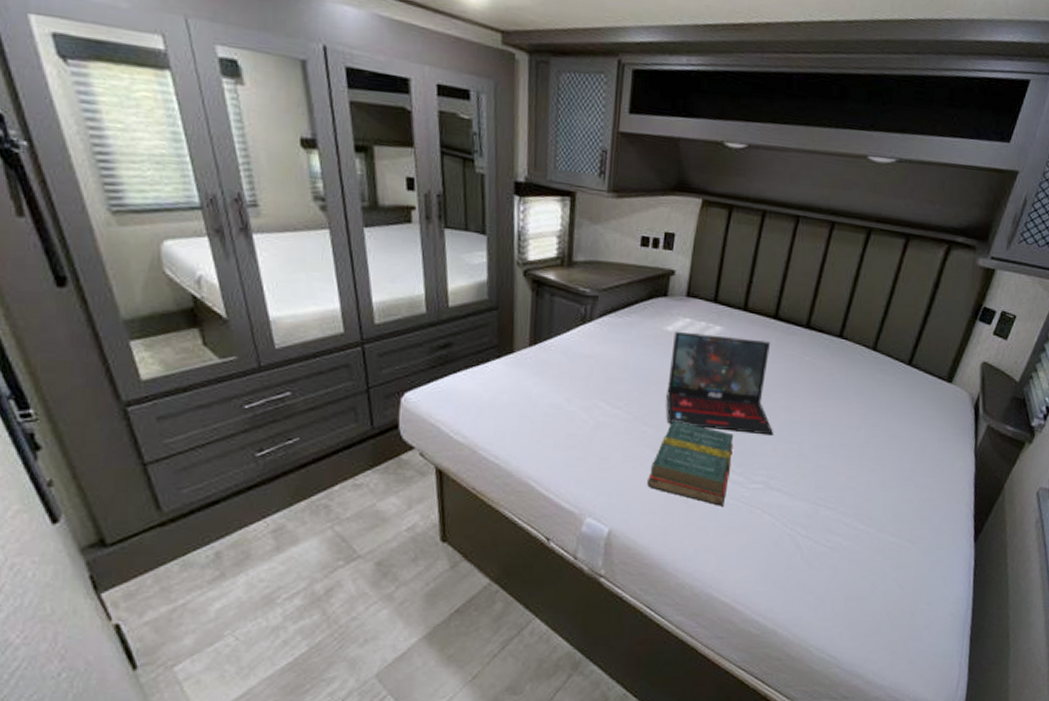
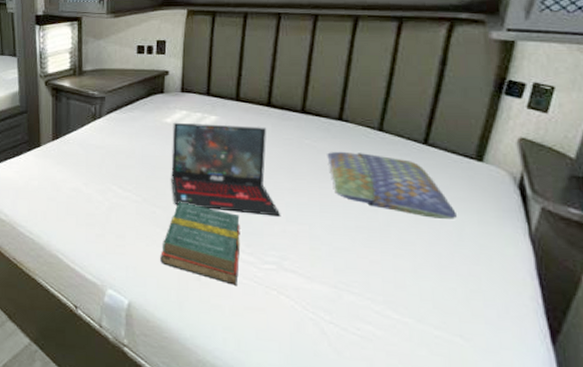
cushion: none [823,369,924,436] -> present [327,151,456,219]

